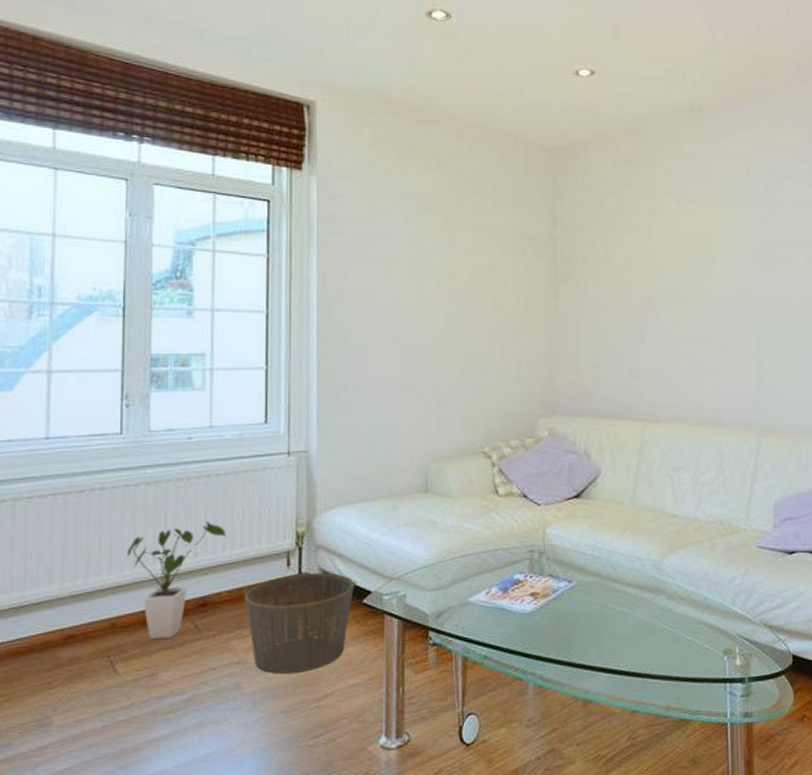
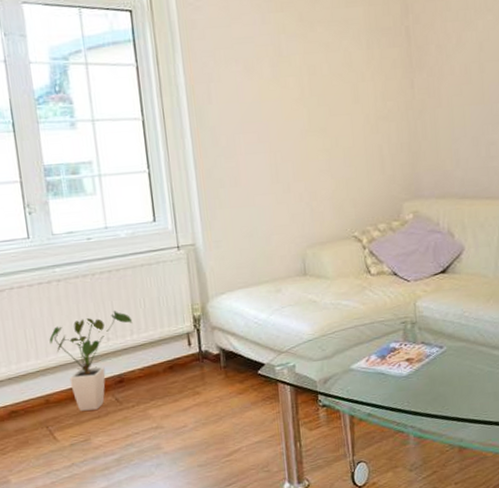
basket: present [243,572,357,674] -> none [153,349,251,436]

